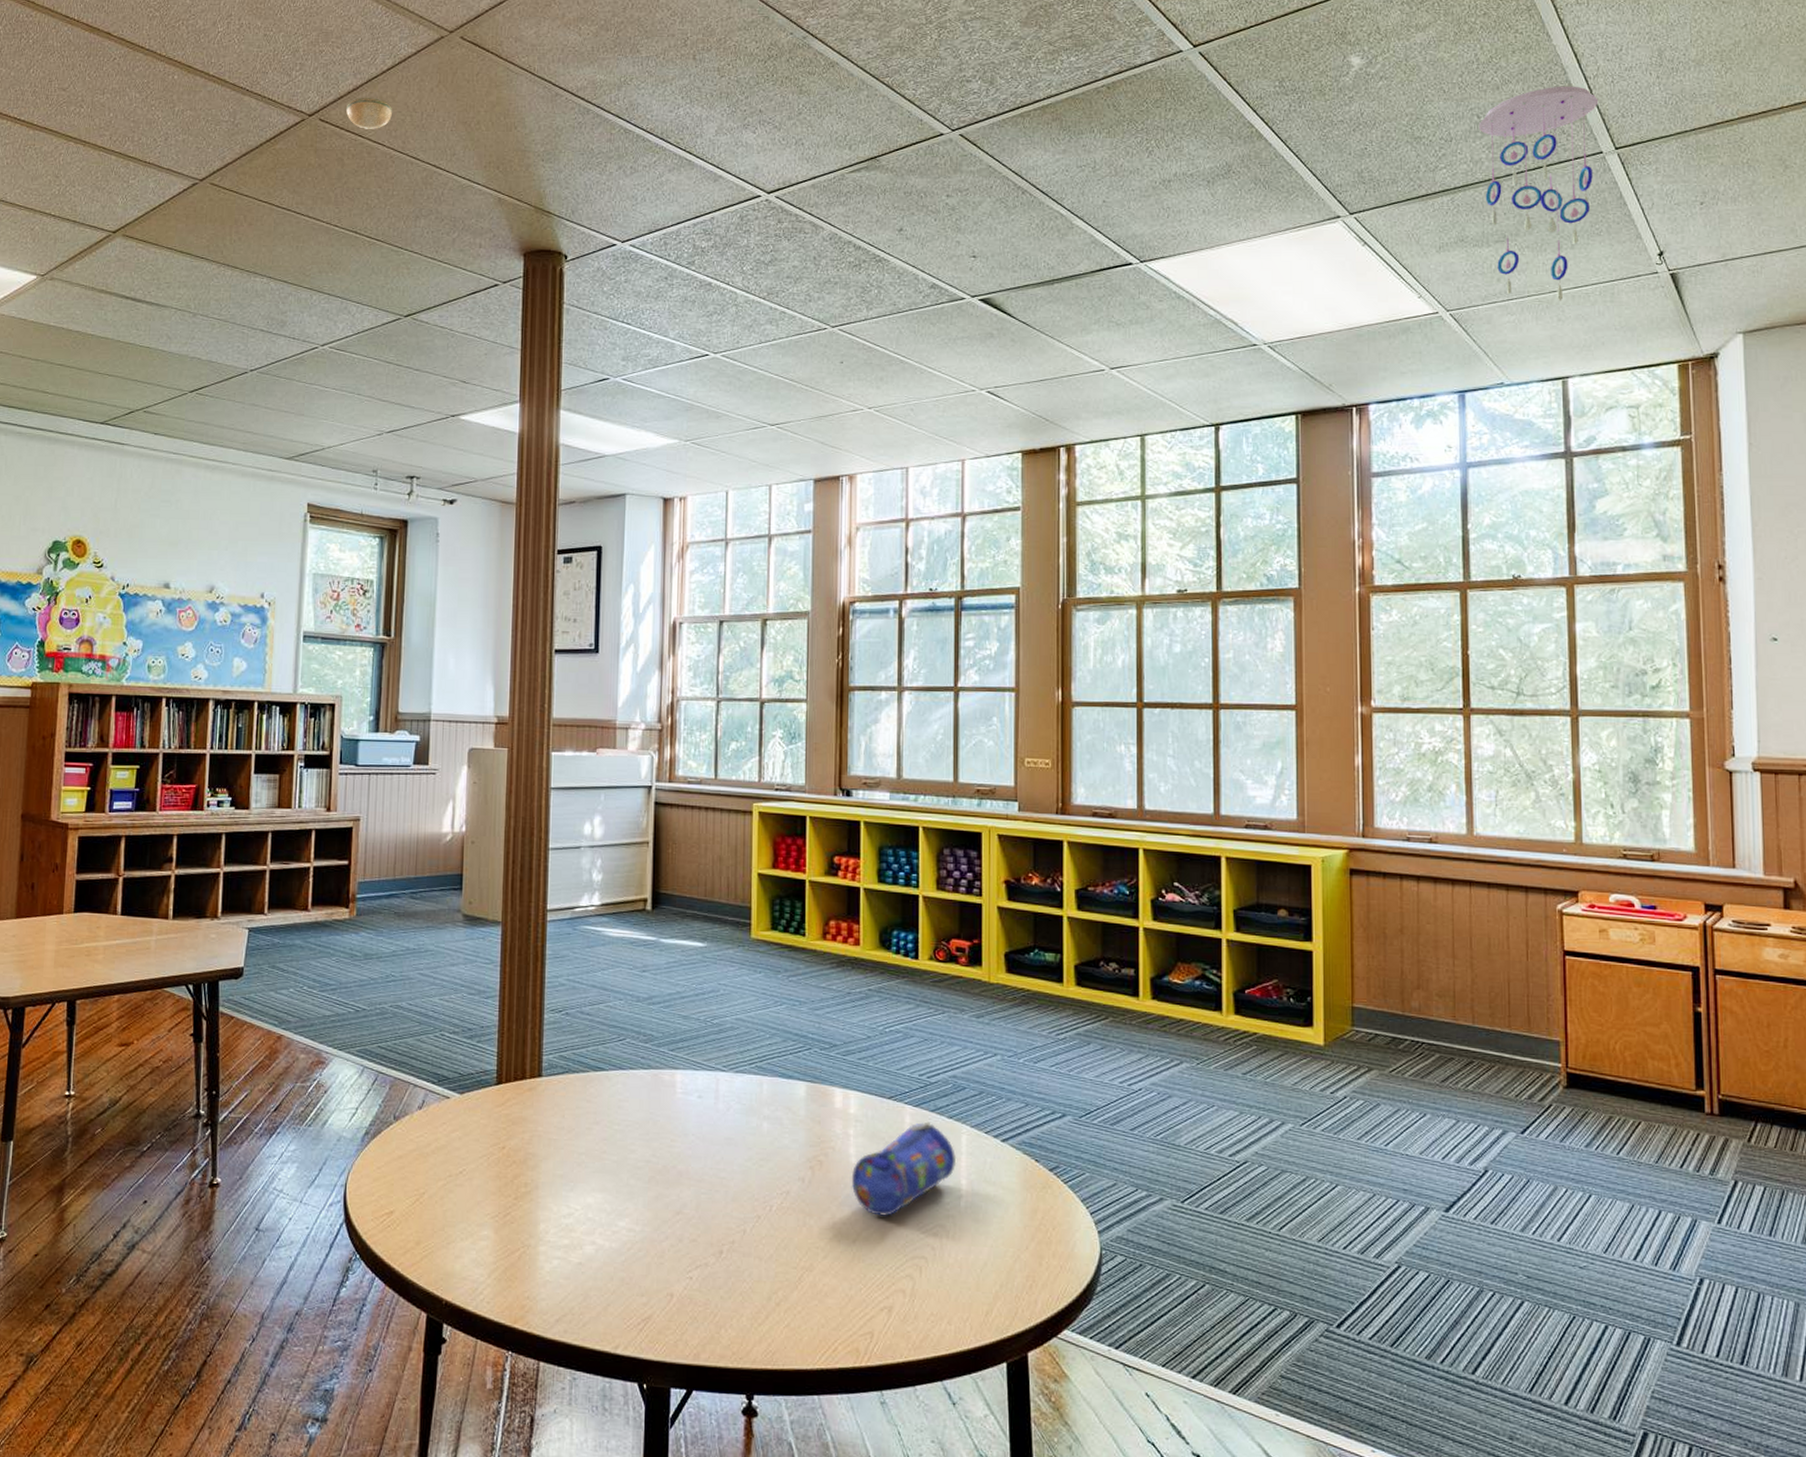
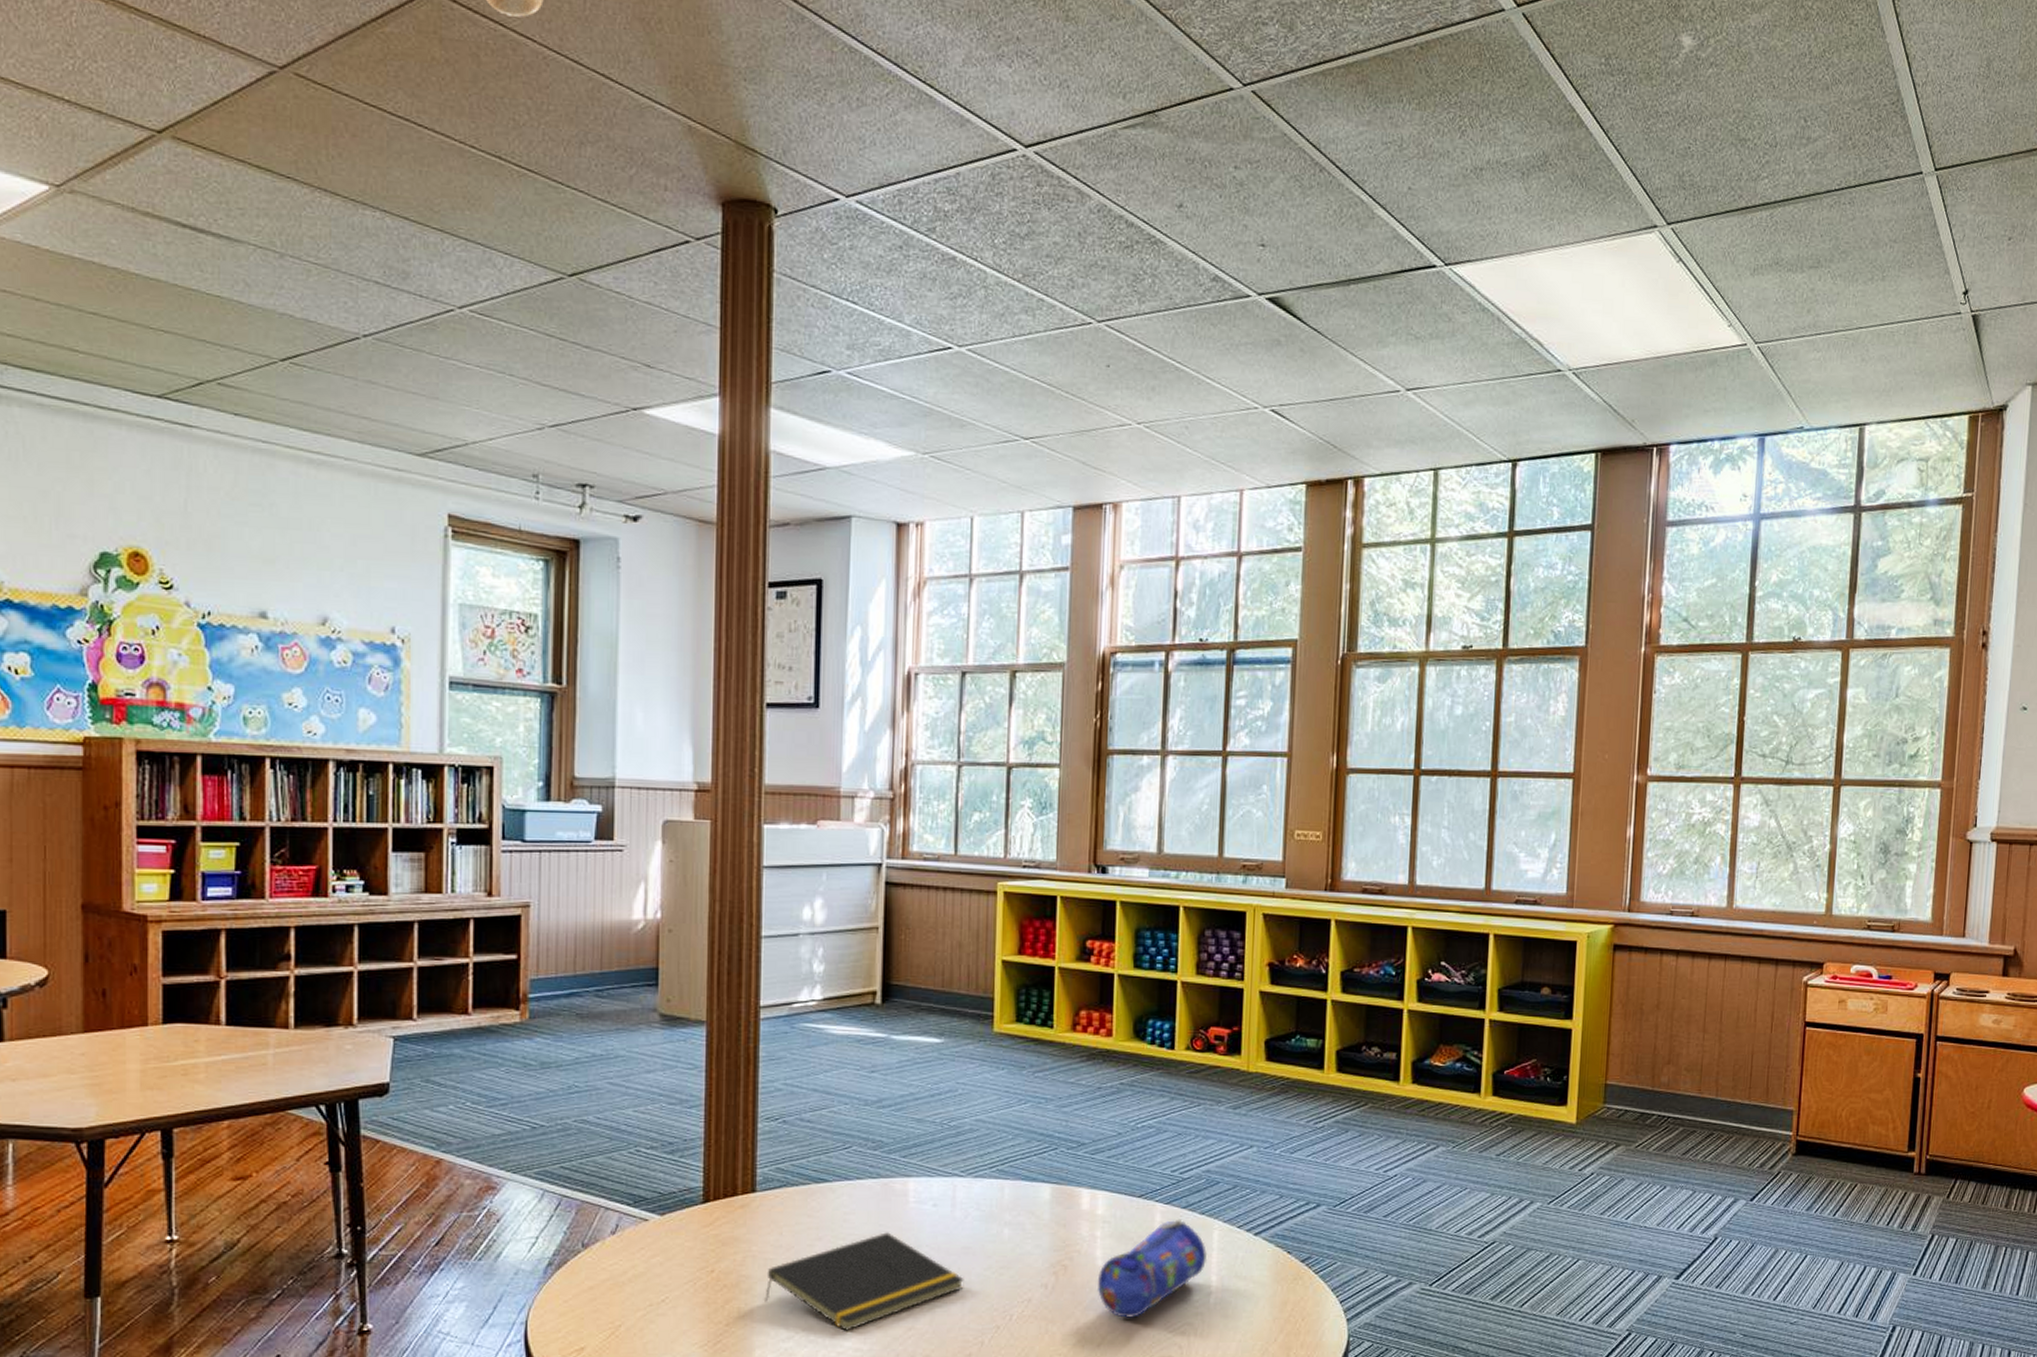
notepad: none [547,1120,727,1211] -> present [763,1232,964,1331]
ceiling mobile: present [1479,86,1599,301] -> none [1804,91,1925,339]

